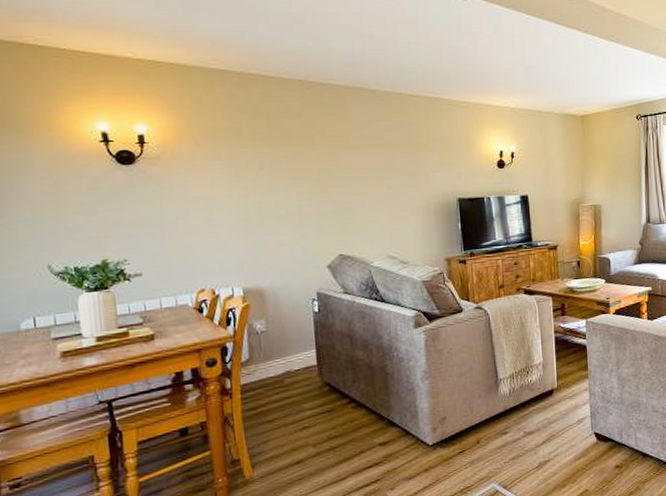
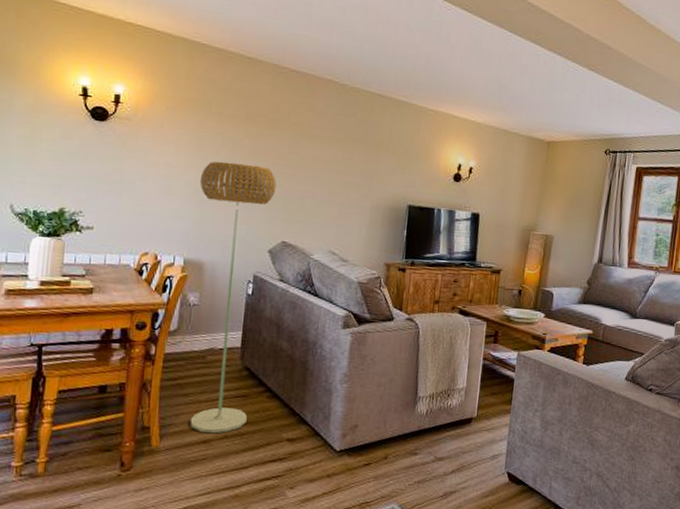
floor lamp: none [244,184,336,454] -> present [190,161,277,434]

